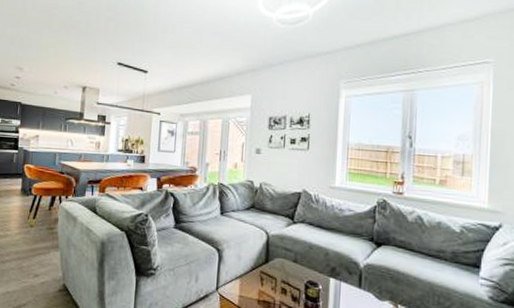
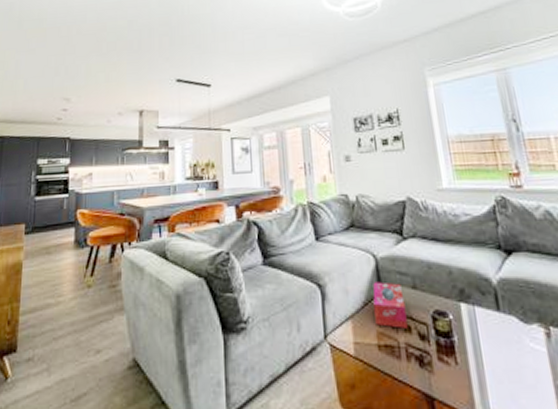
tissue box: none [259,253,286,291] -> present [372,282,408,329]

